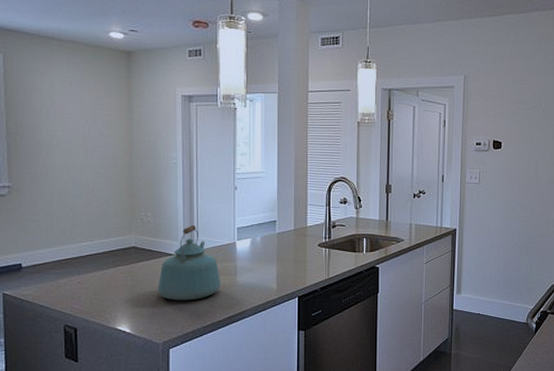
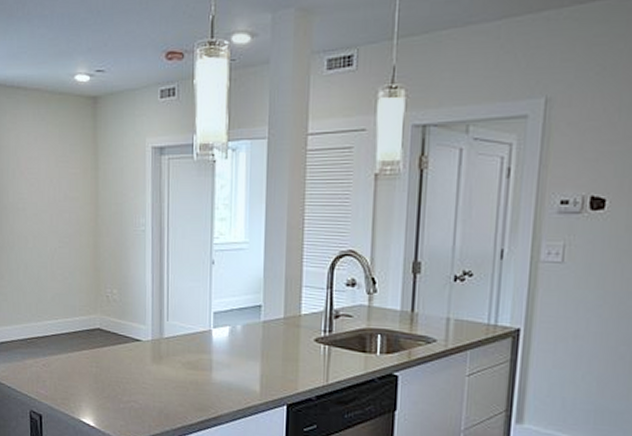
kettle: present [158,225,221,301] -> none [123,306,194,397]

